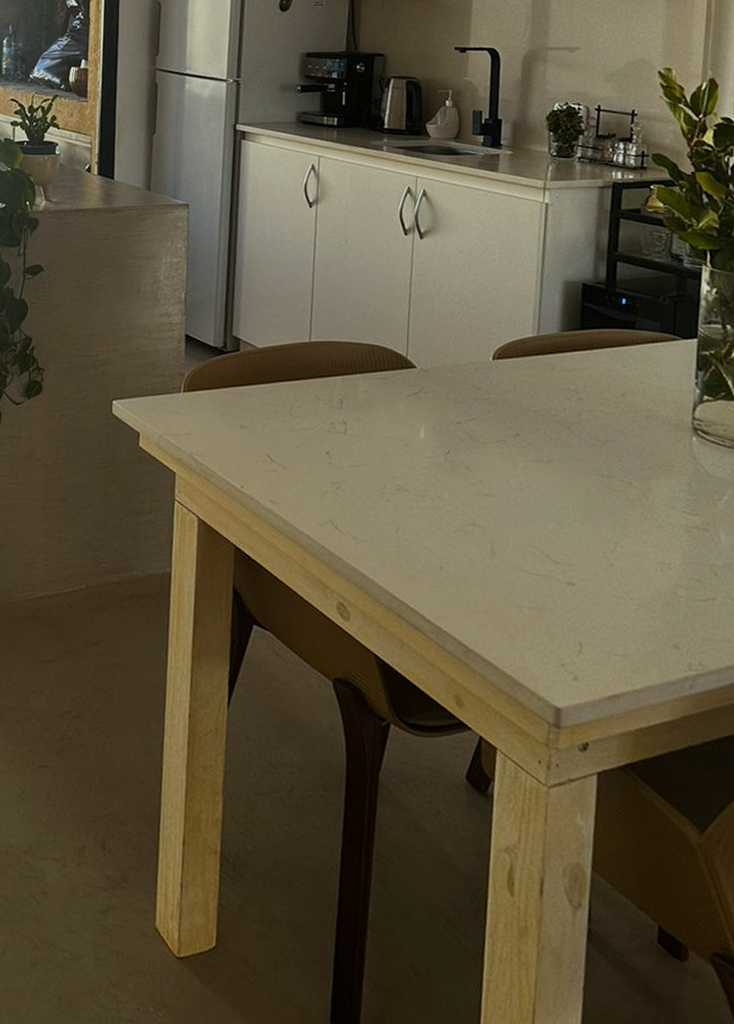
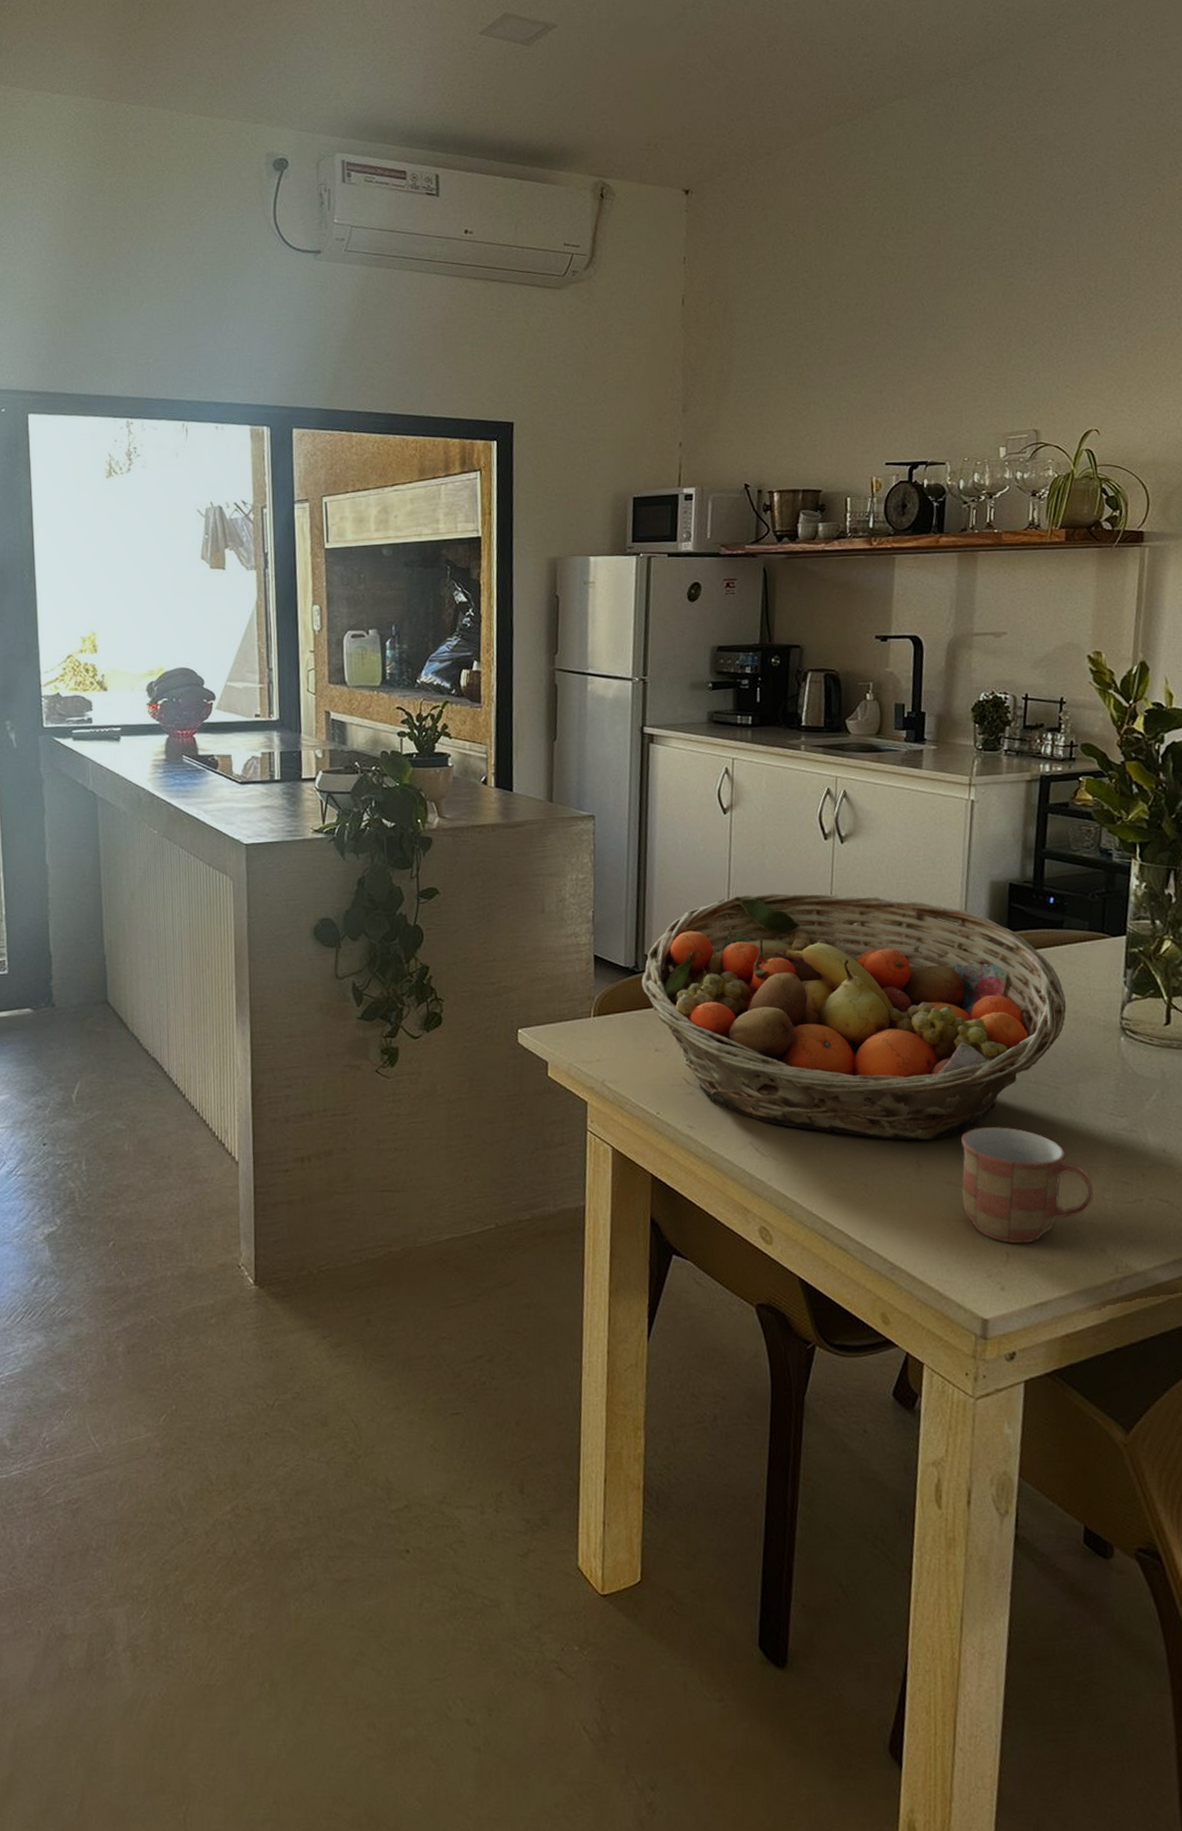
fruit basket: none [228,283,639,527] -> present [641,893,1067,1140]
mug: none [535,518,667,635] -> present [961,1127,1094,1244]

